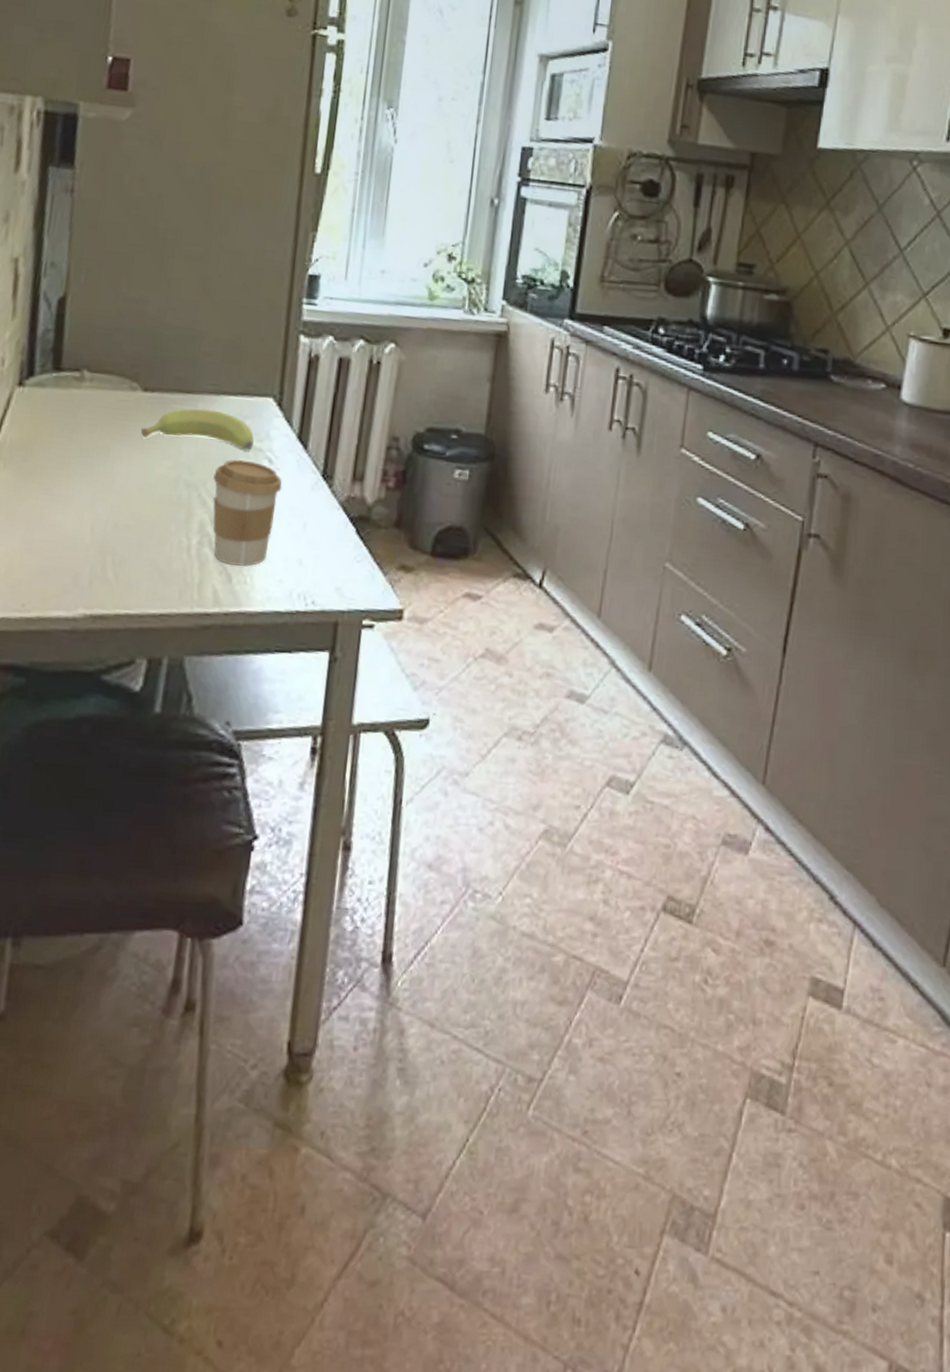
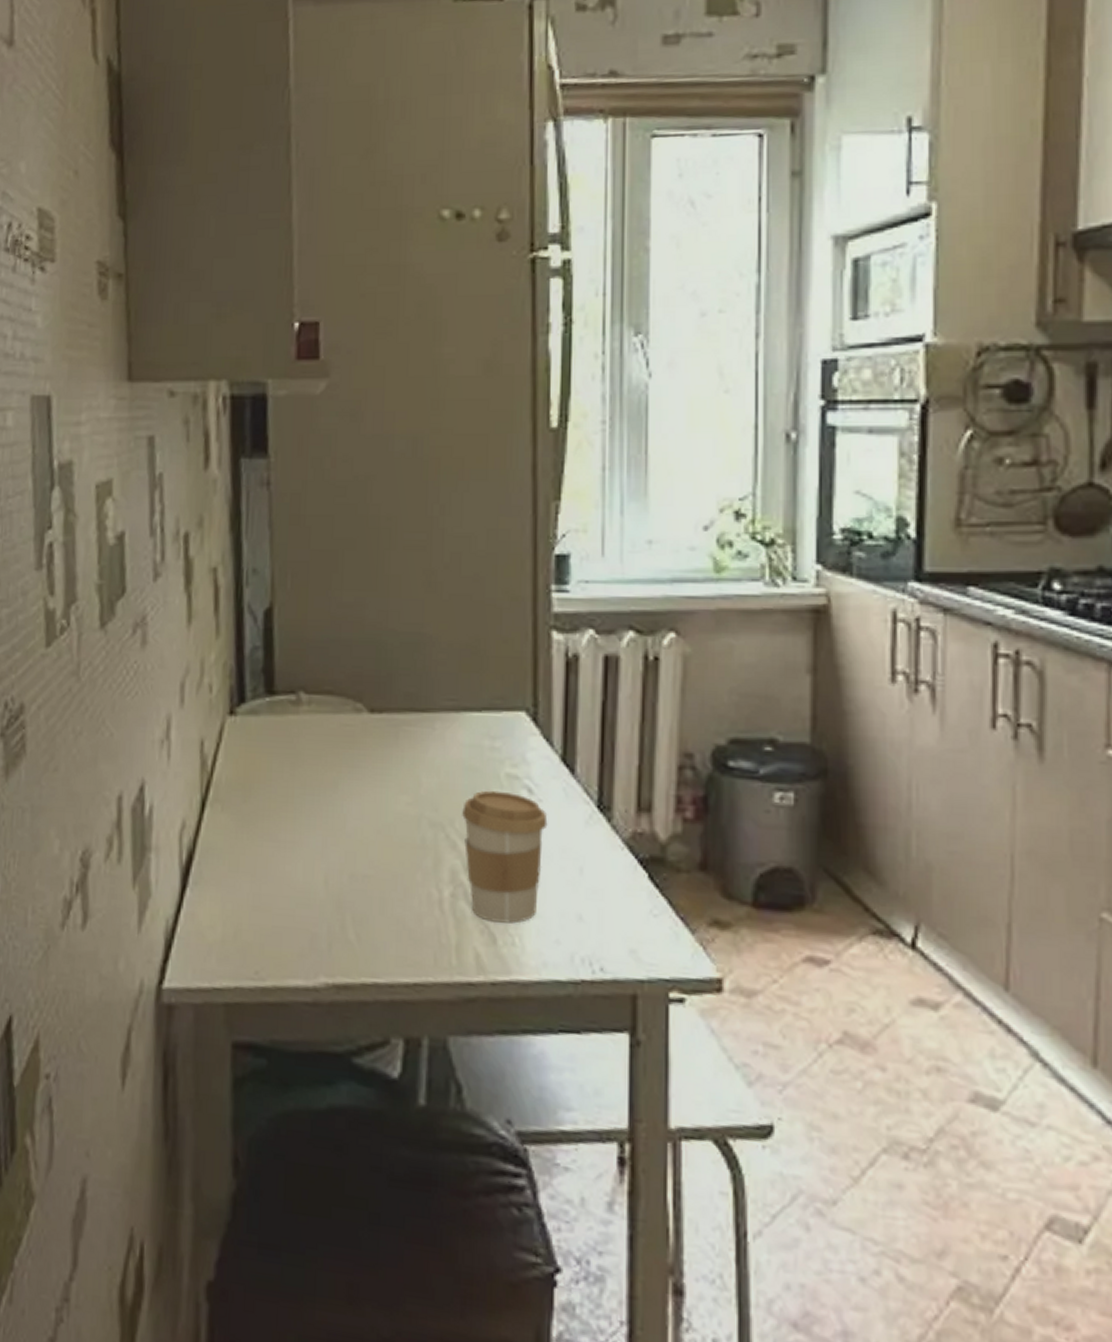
banana: present [140,408,254,450] -> none [370,730,507,778]

